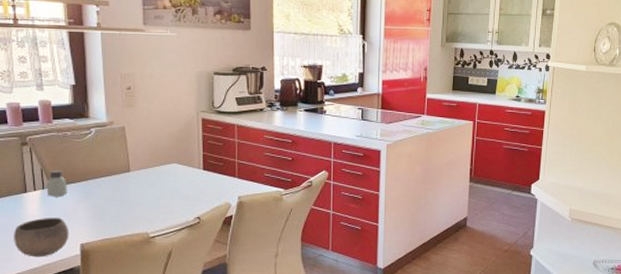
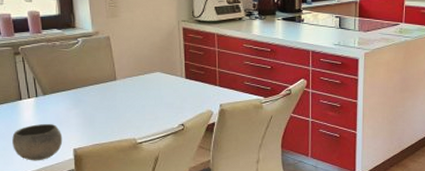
saltshaker: present [46,170,67,197] -> none [39,79,59,104]

